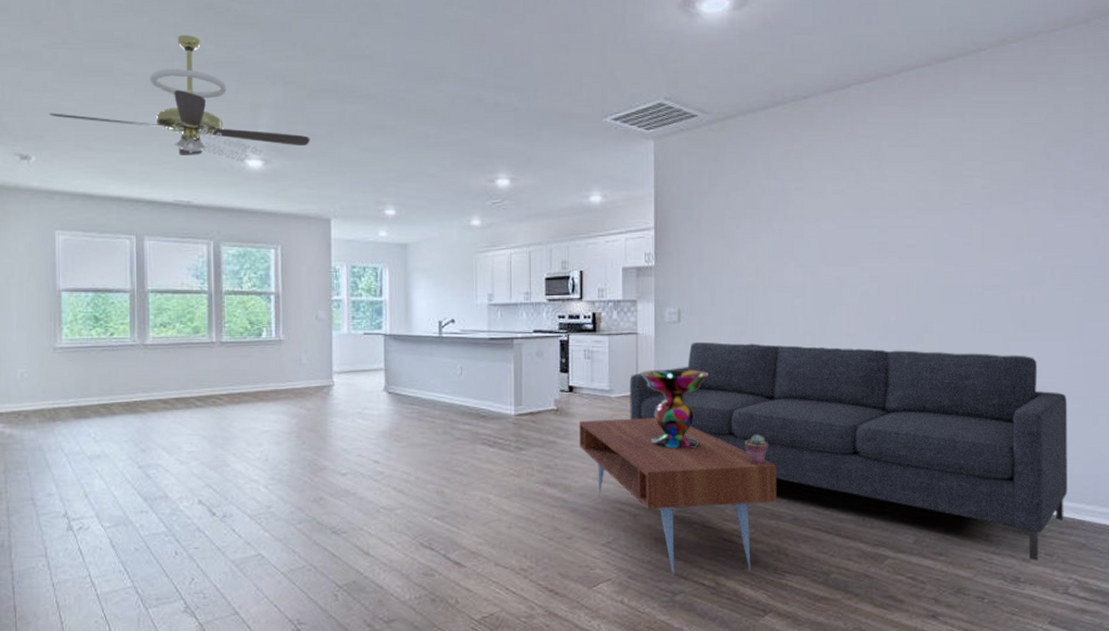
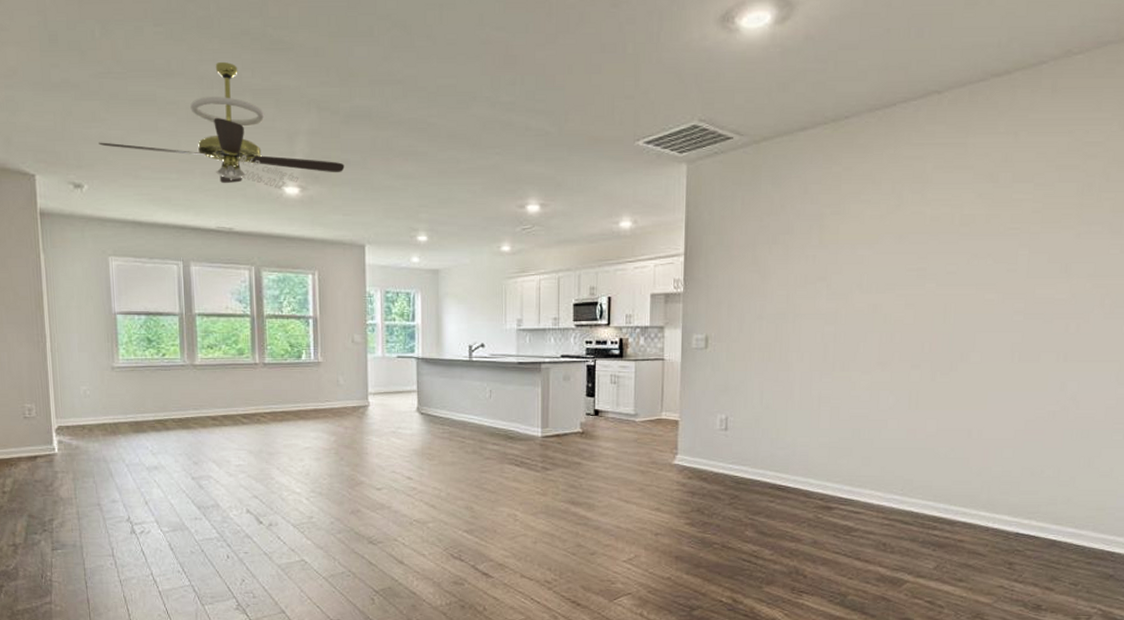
coffee table: present [579,418,777,576] -> none [604,442,799,592]
sofa: present [630,341,1068,561] -> none [654,368,1107,590]
decorative bowl: present [639,369,710,449] -> none [664,395,735,472]
potted succulent: present [745,434,768,464] -> none [767,460,791,489]

